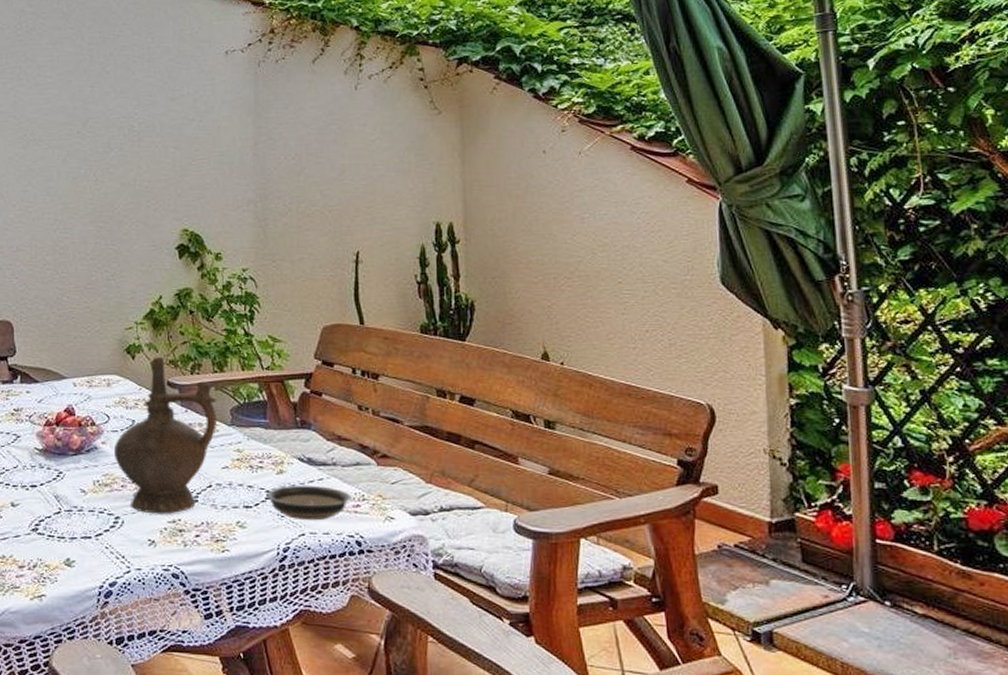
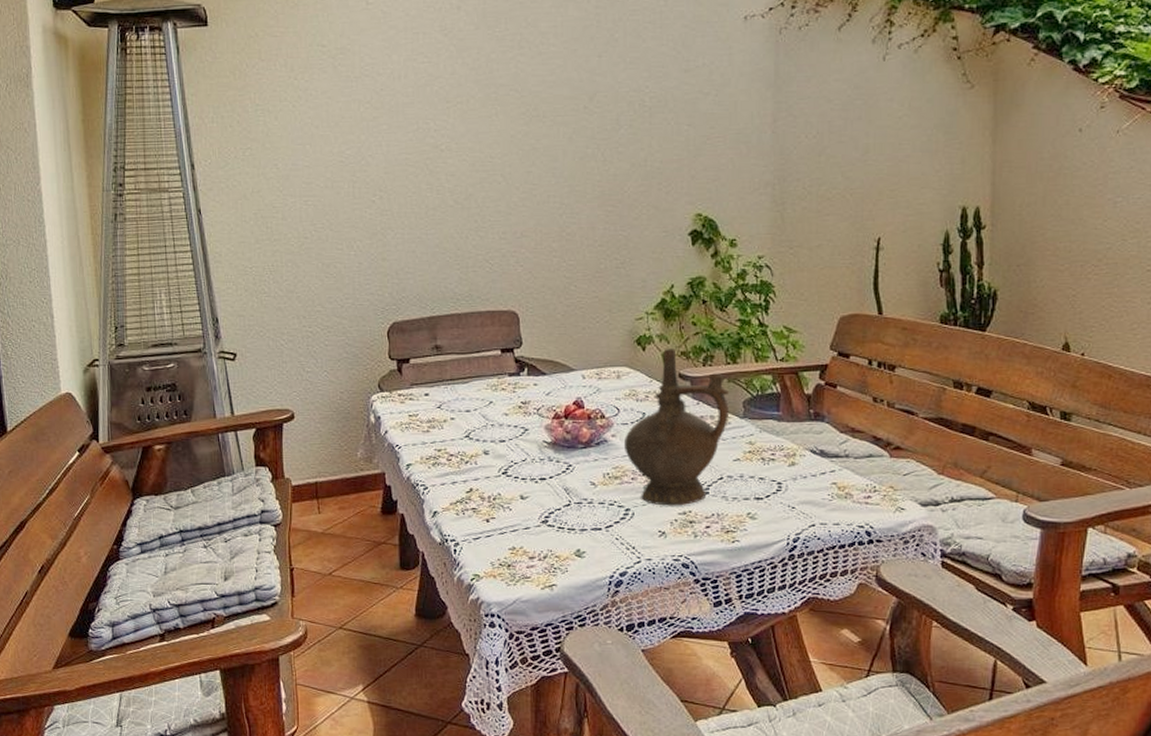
saucer: present [266,485,352,521] -> none [778,477,863,512]

